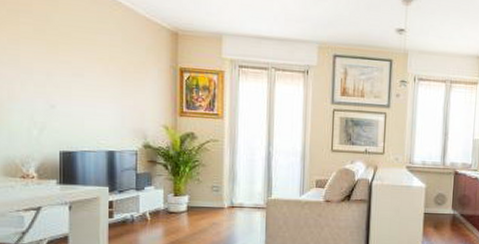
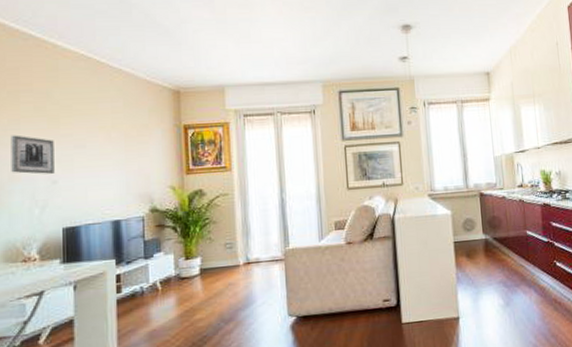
wall art: none [10,54,53,98] -> present [11,135,55,174]

